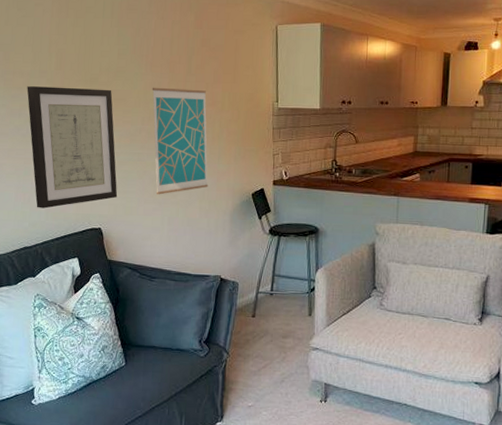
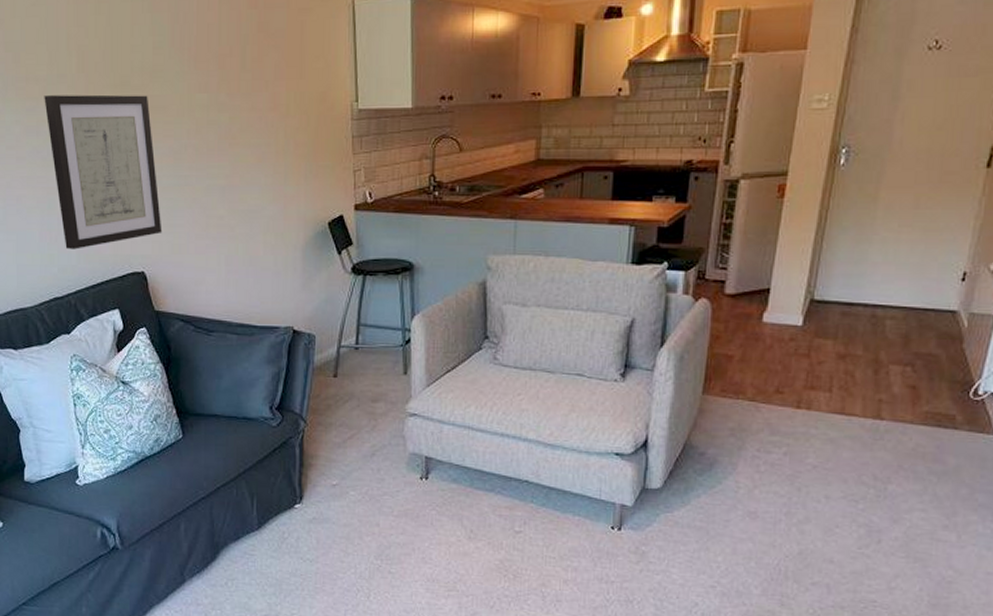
wall art: present [152,87,209,195] -> none [197,89,274,228]

